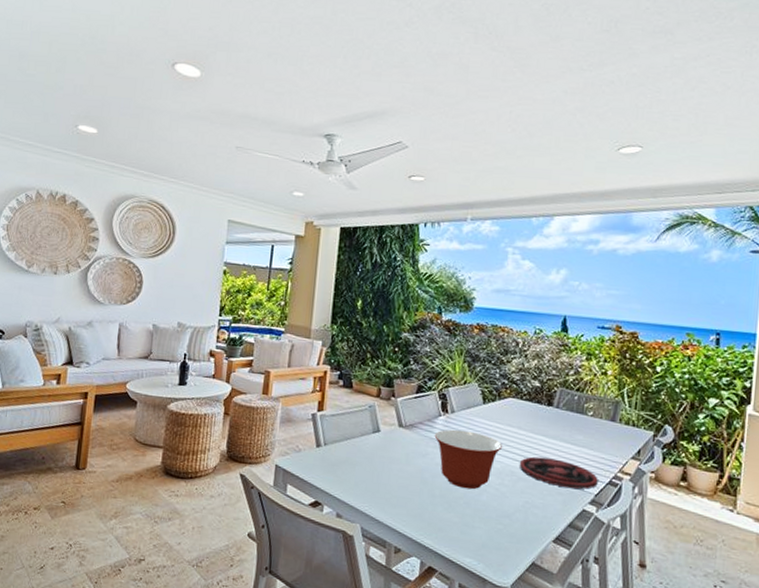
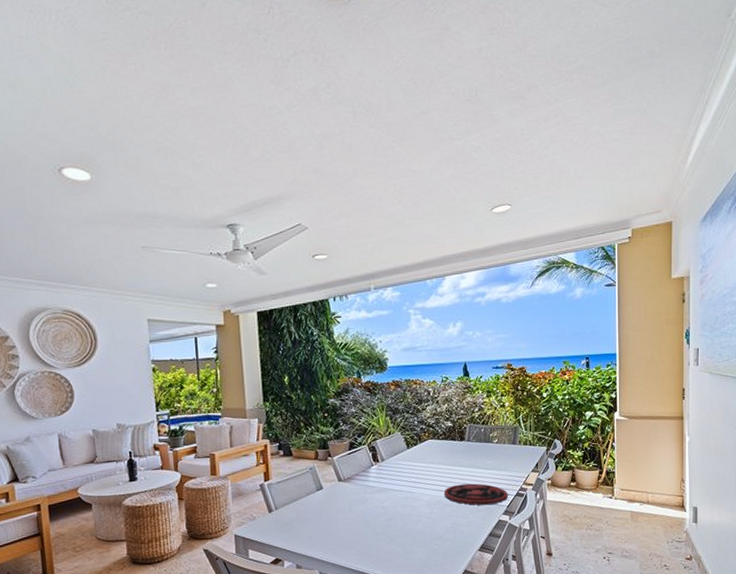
mixing bowl: present [434,429,502,490] -> none [370,474,428,523]

